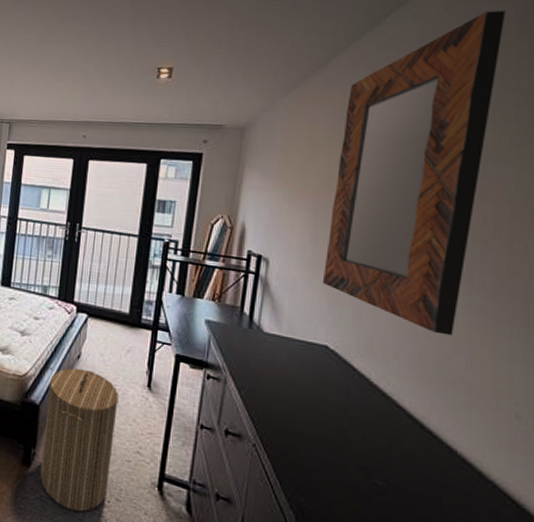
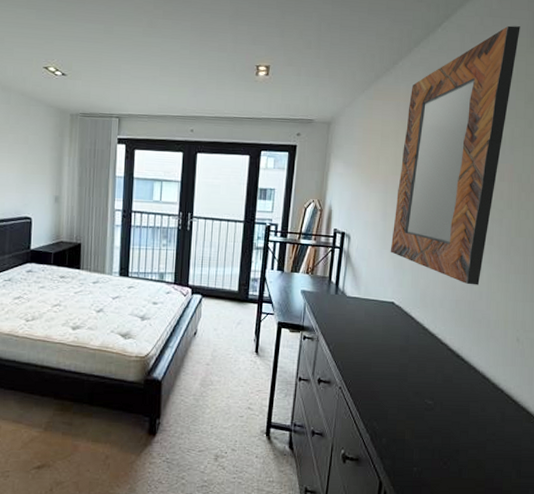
laundry hamper: present [40,368,119,512] -> none [165,344,231,466]

